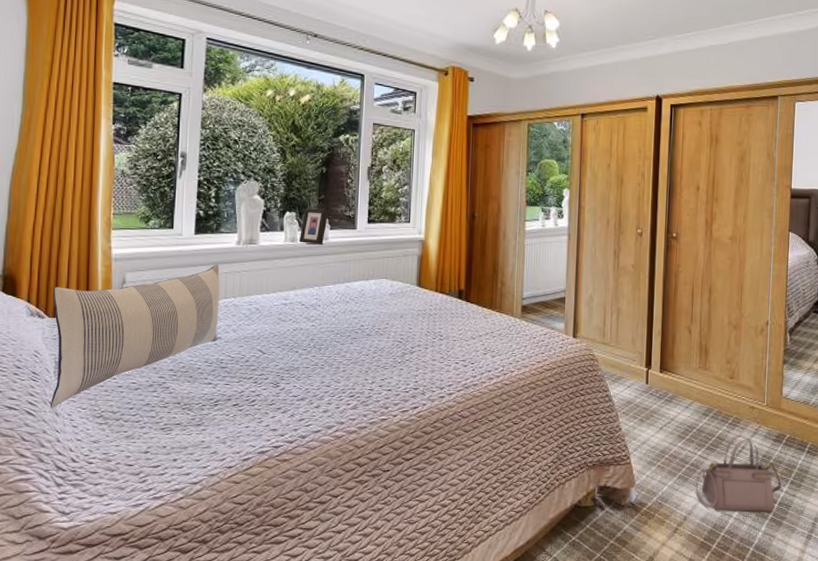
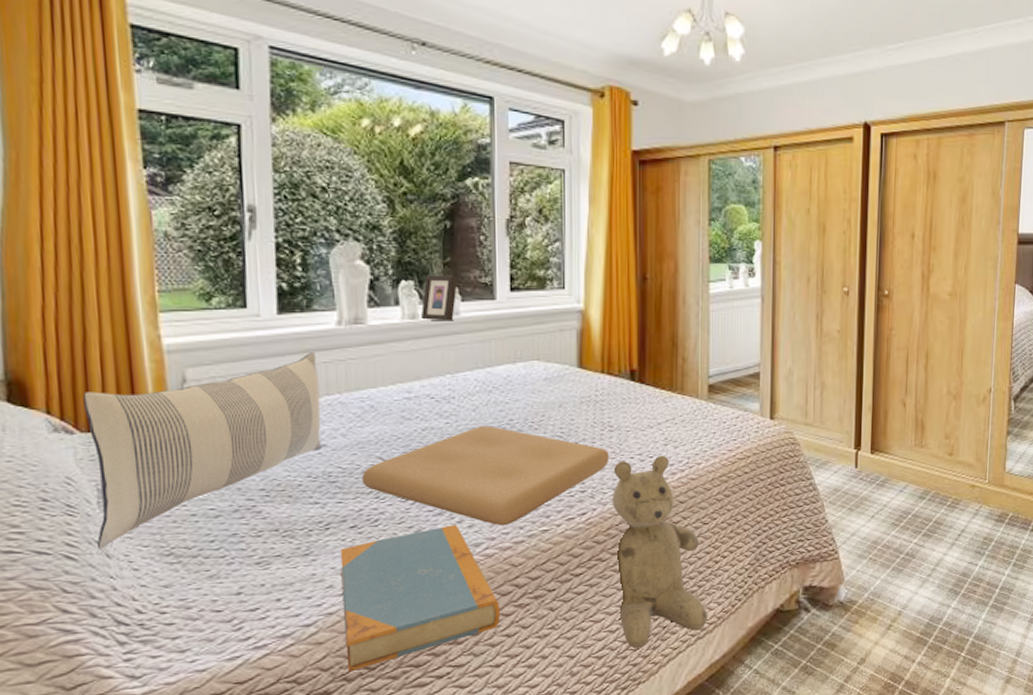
book: none [221,409,344,526] -> present [340,524,500,672]
cushion: none [245,329,438,413] -> present [361,426,609,526]
teddy bear: none [438,362,515,529] -> present [612,455,707,649]
handbag: present [695,434,781,513] -> none [910,516,1003,601]

